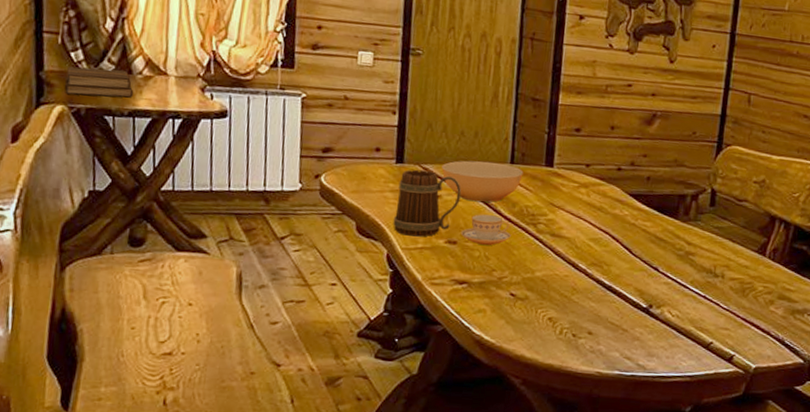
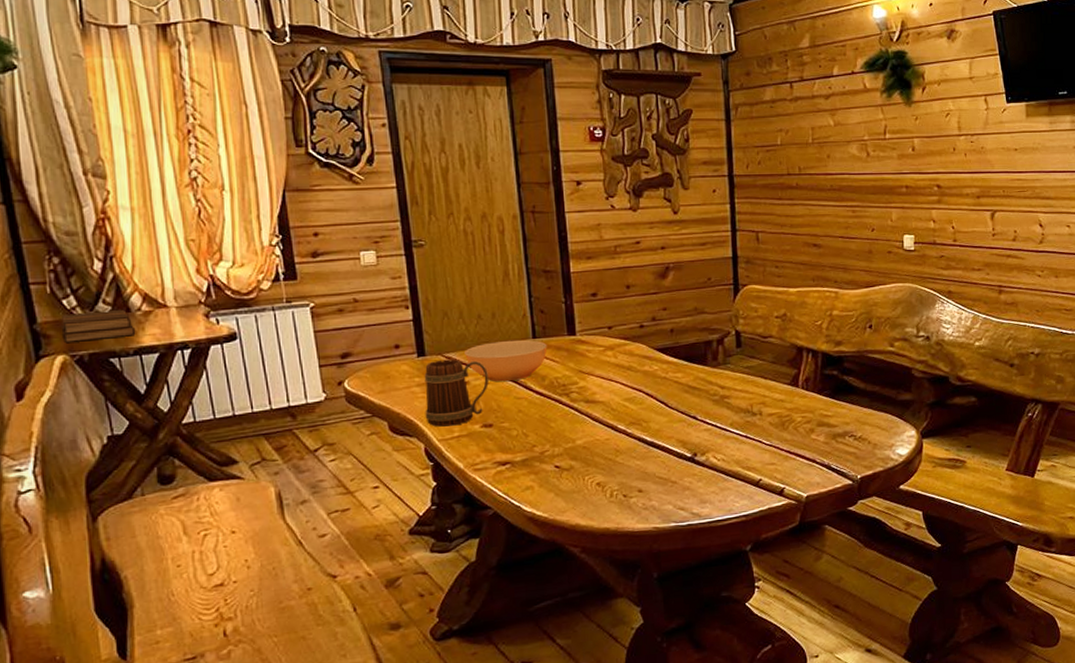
teacup: present [460,214,511,246] -> none [494,392,546,424]

